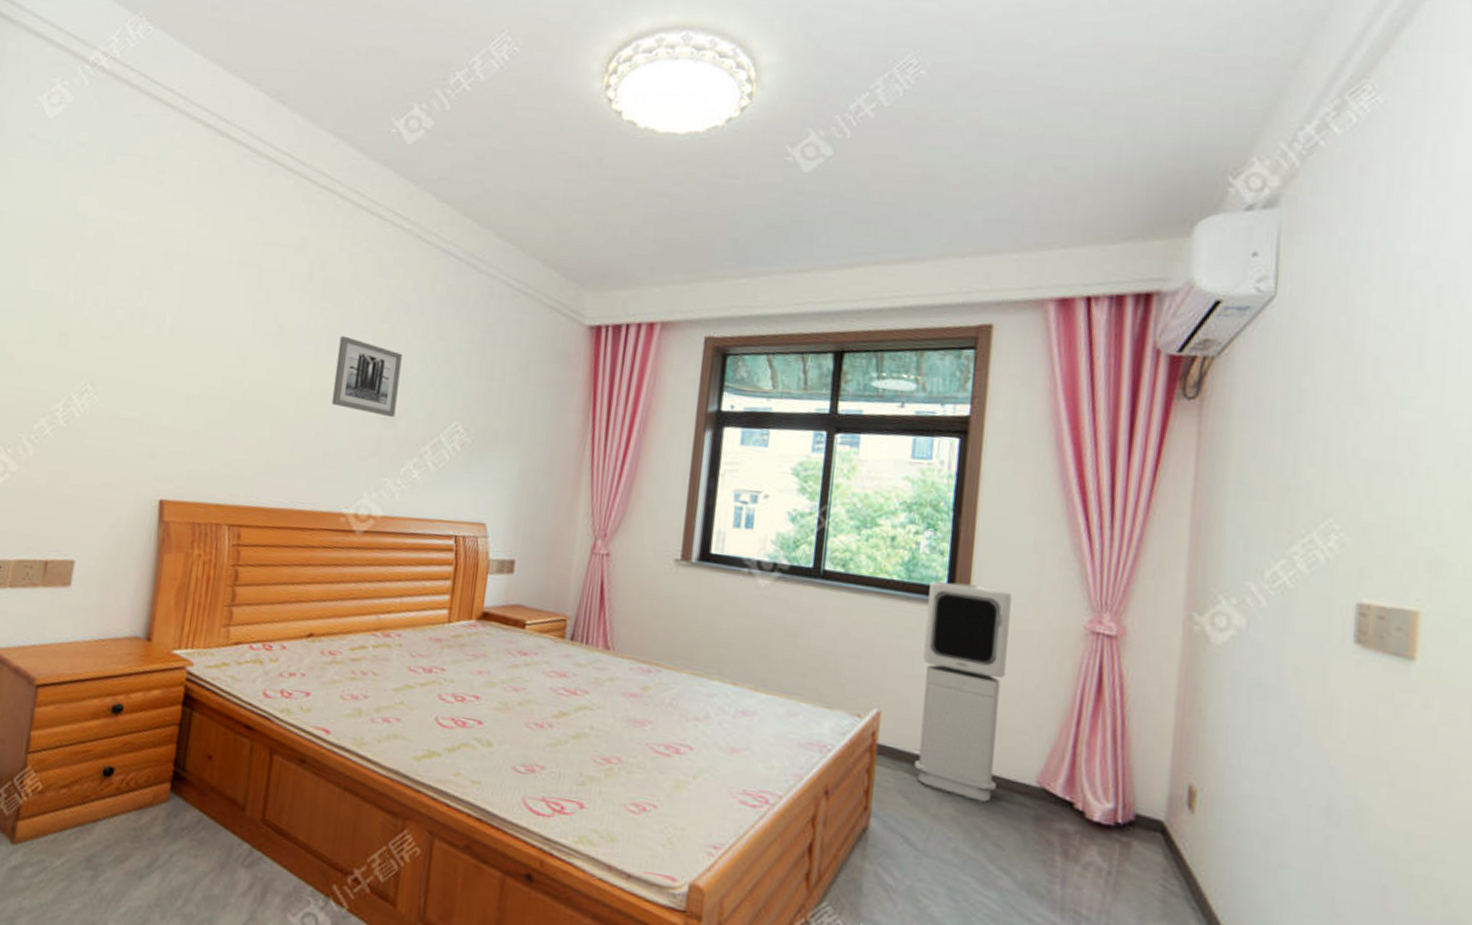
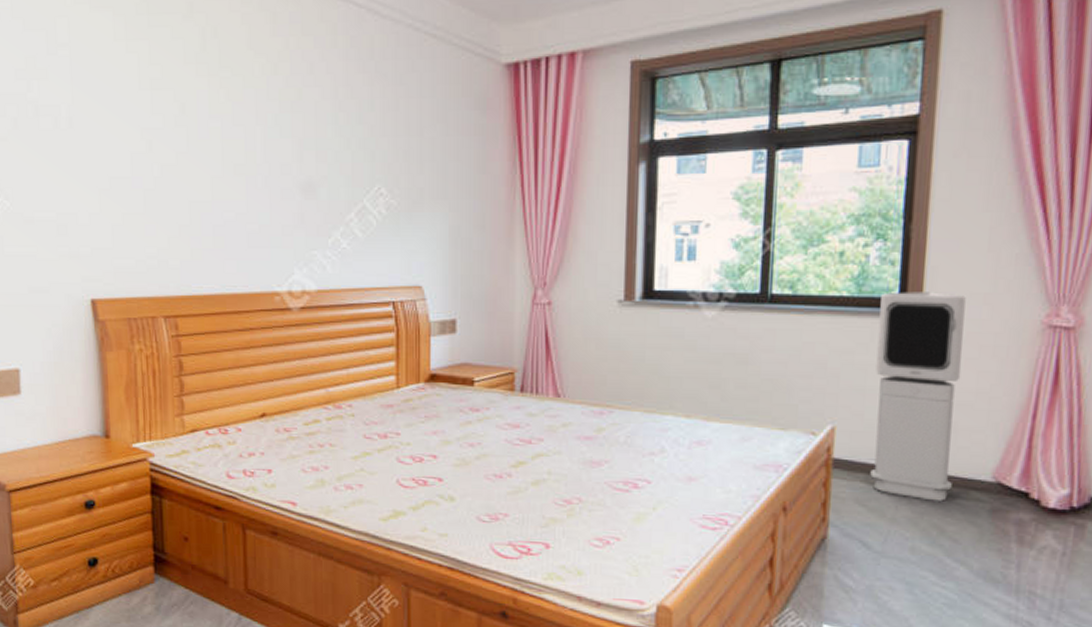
wall art: present [331,336,403,418] -> none [245,106,314,188]

